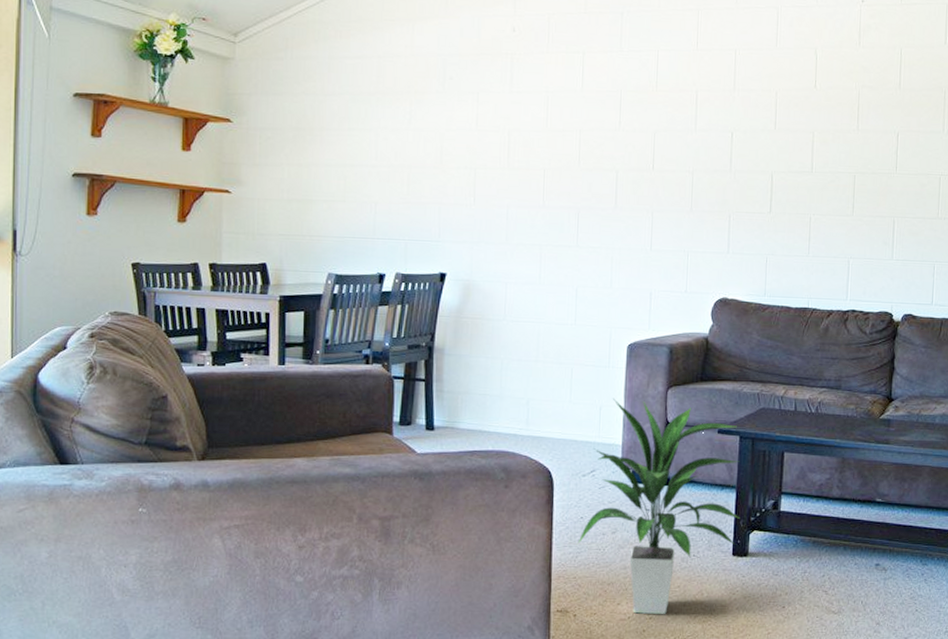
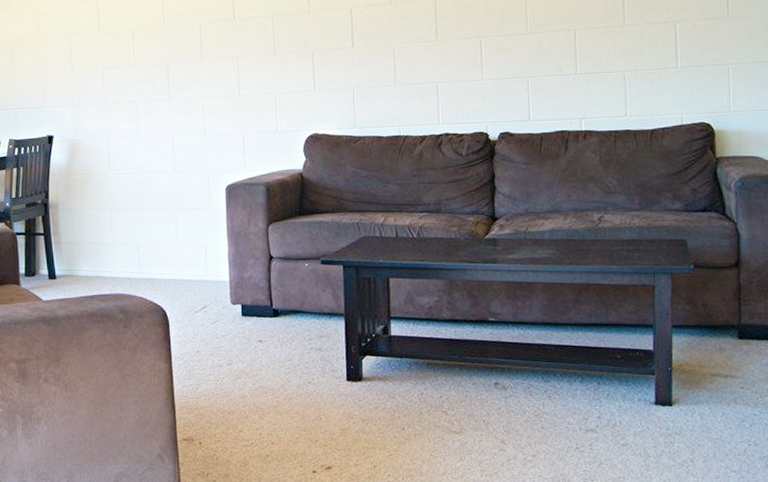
indoor plant: present [576,398,740,615] -> none [195,237,351,441]

